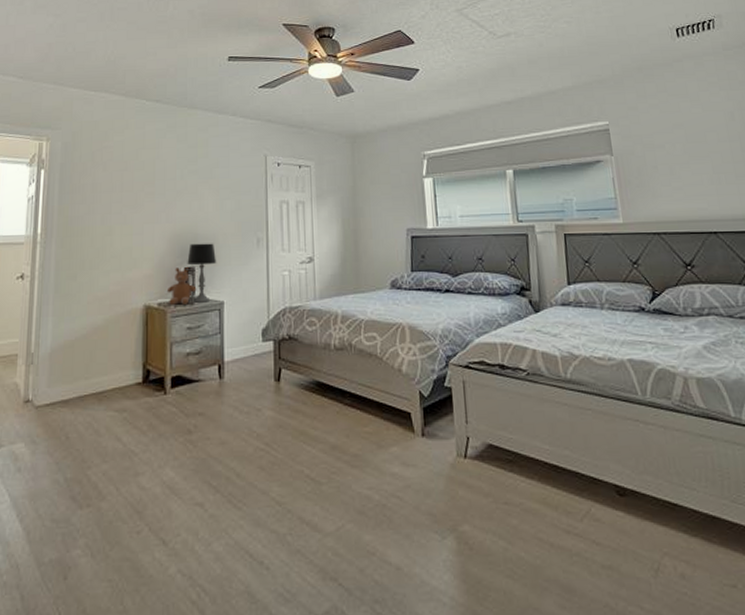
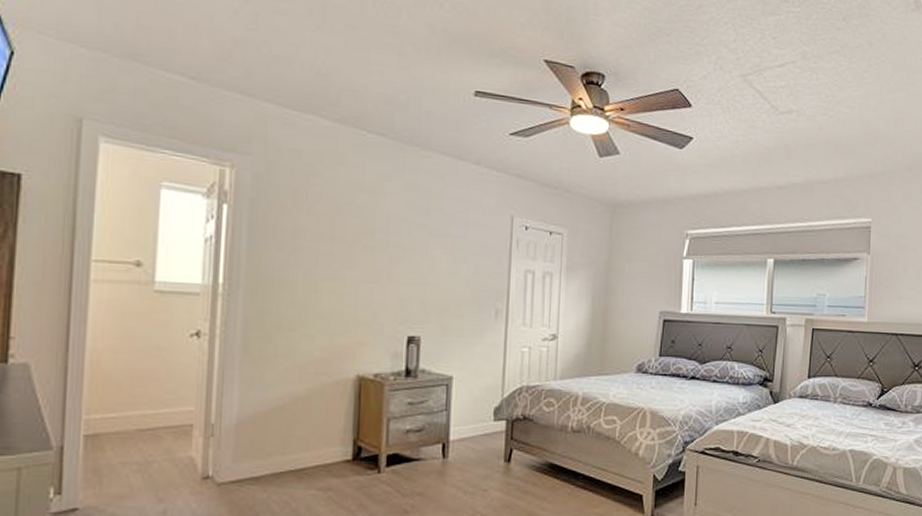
teddy bear: present [168,267,197,305] -> none [386,336,421,377]
table lamp: present [187,243,217,304] -> none [411,310,447,378]

